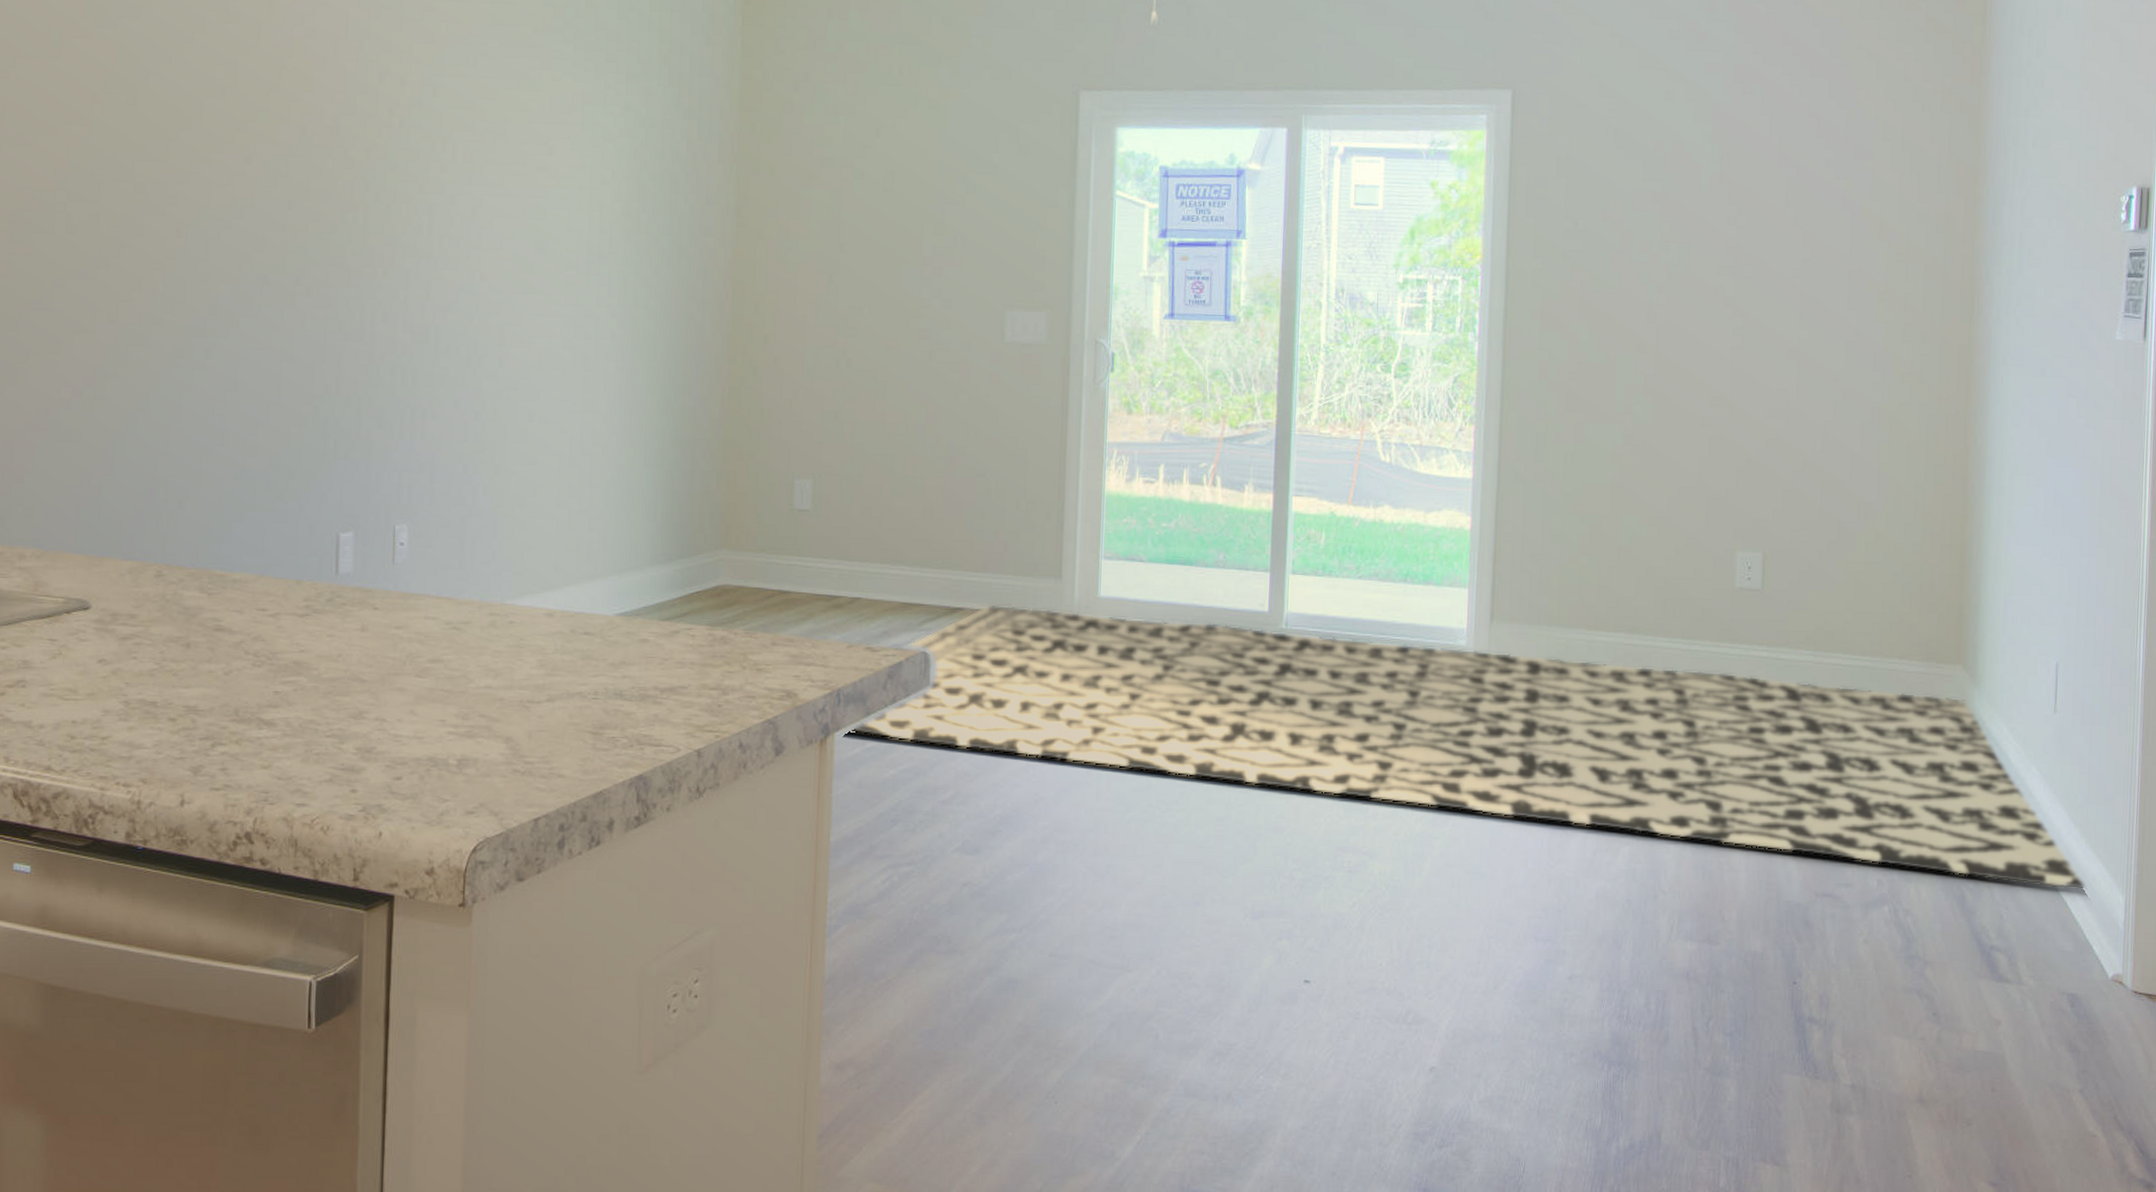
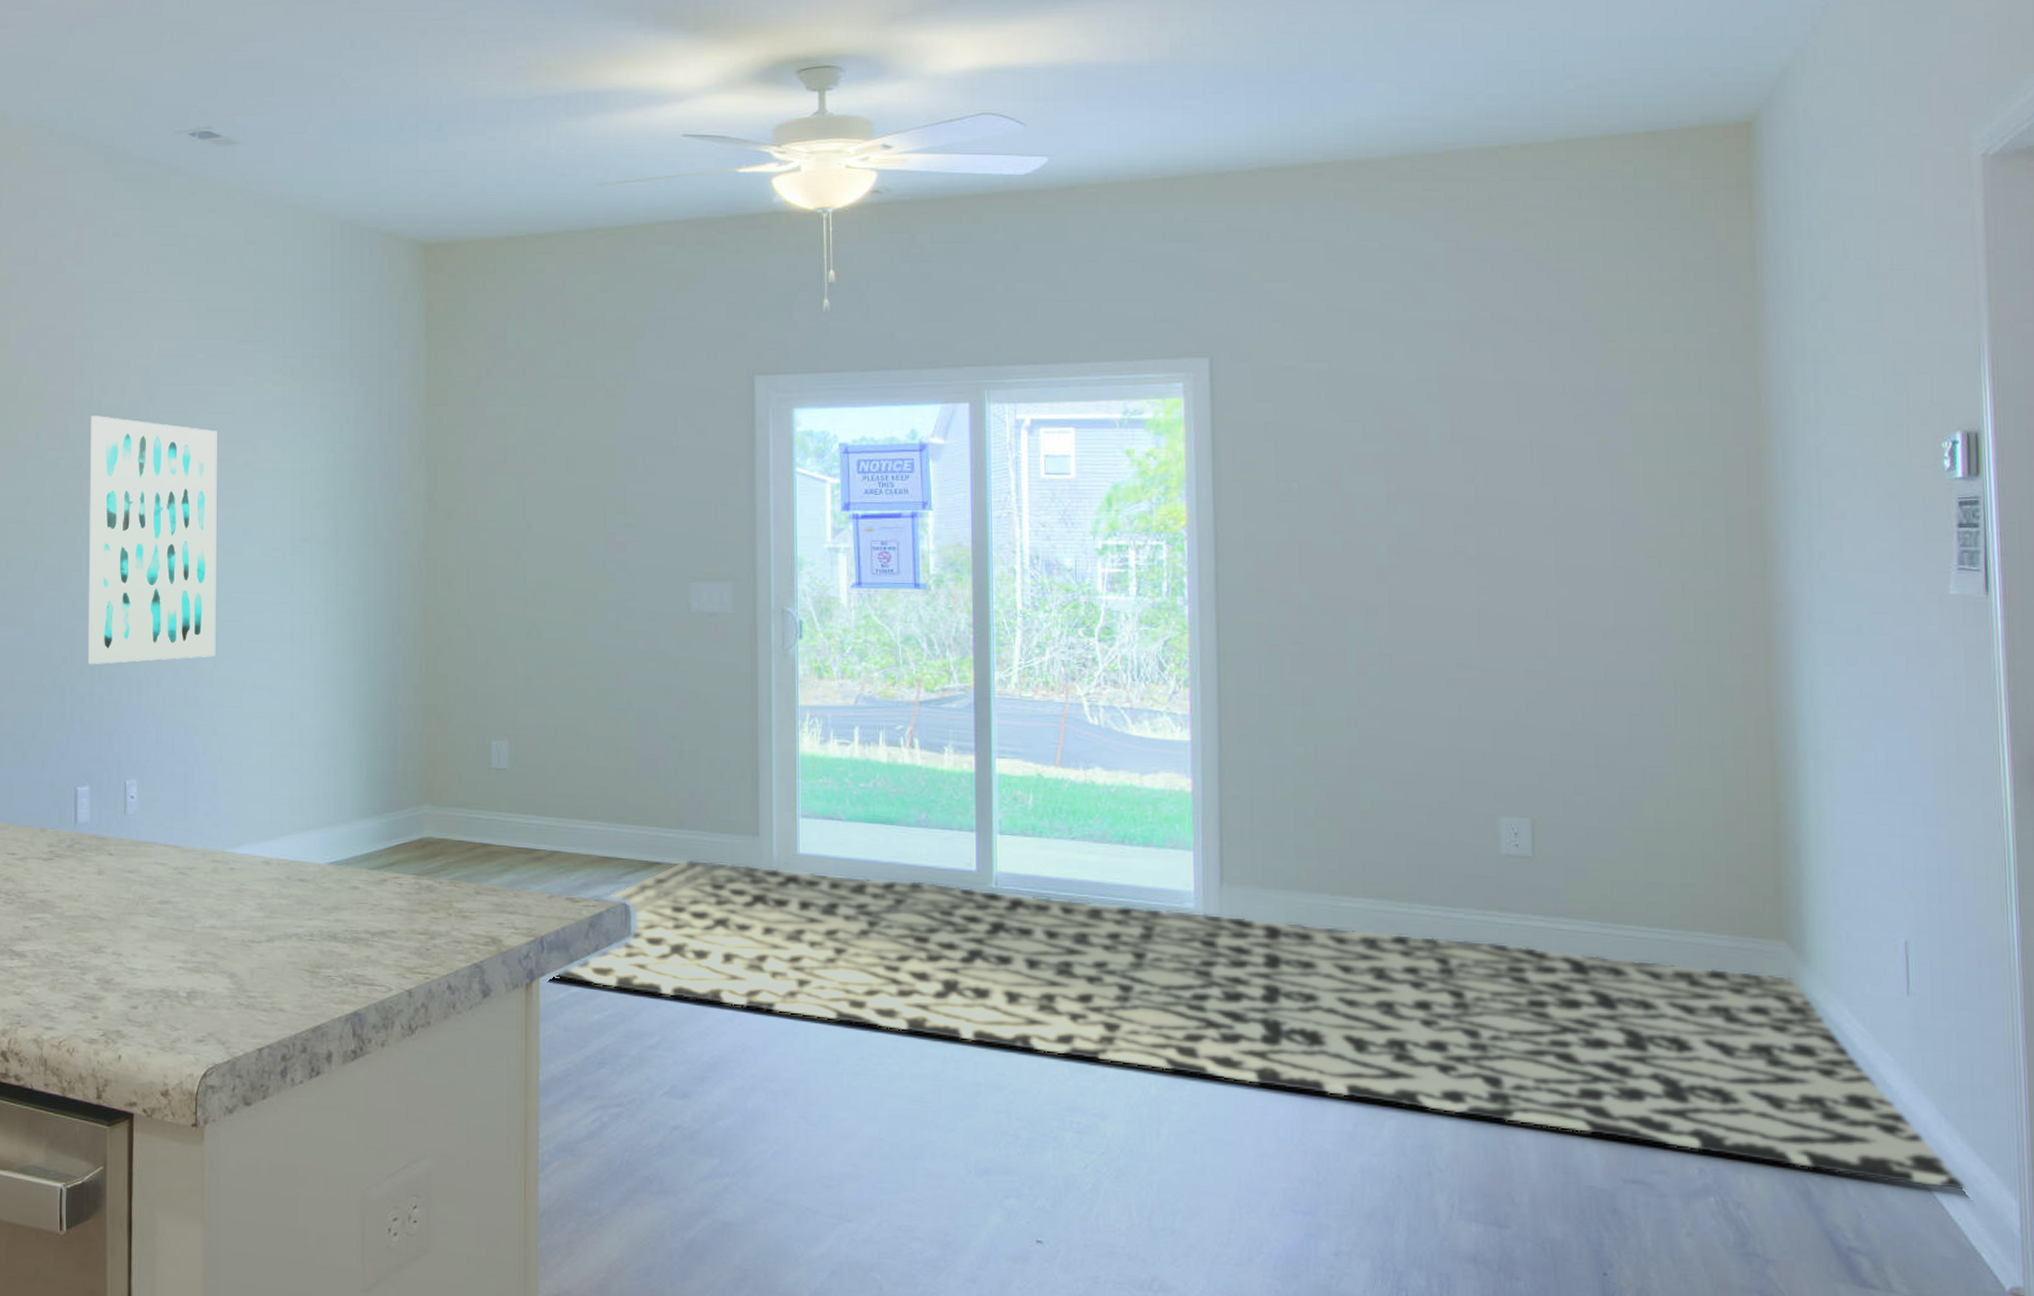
wall art: none [356,108,509,394] -> present [88,416,217,664]

